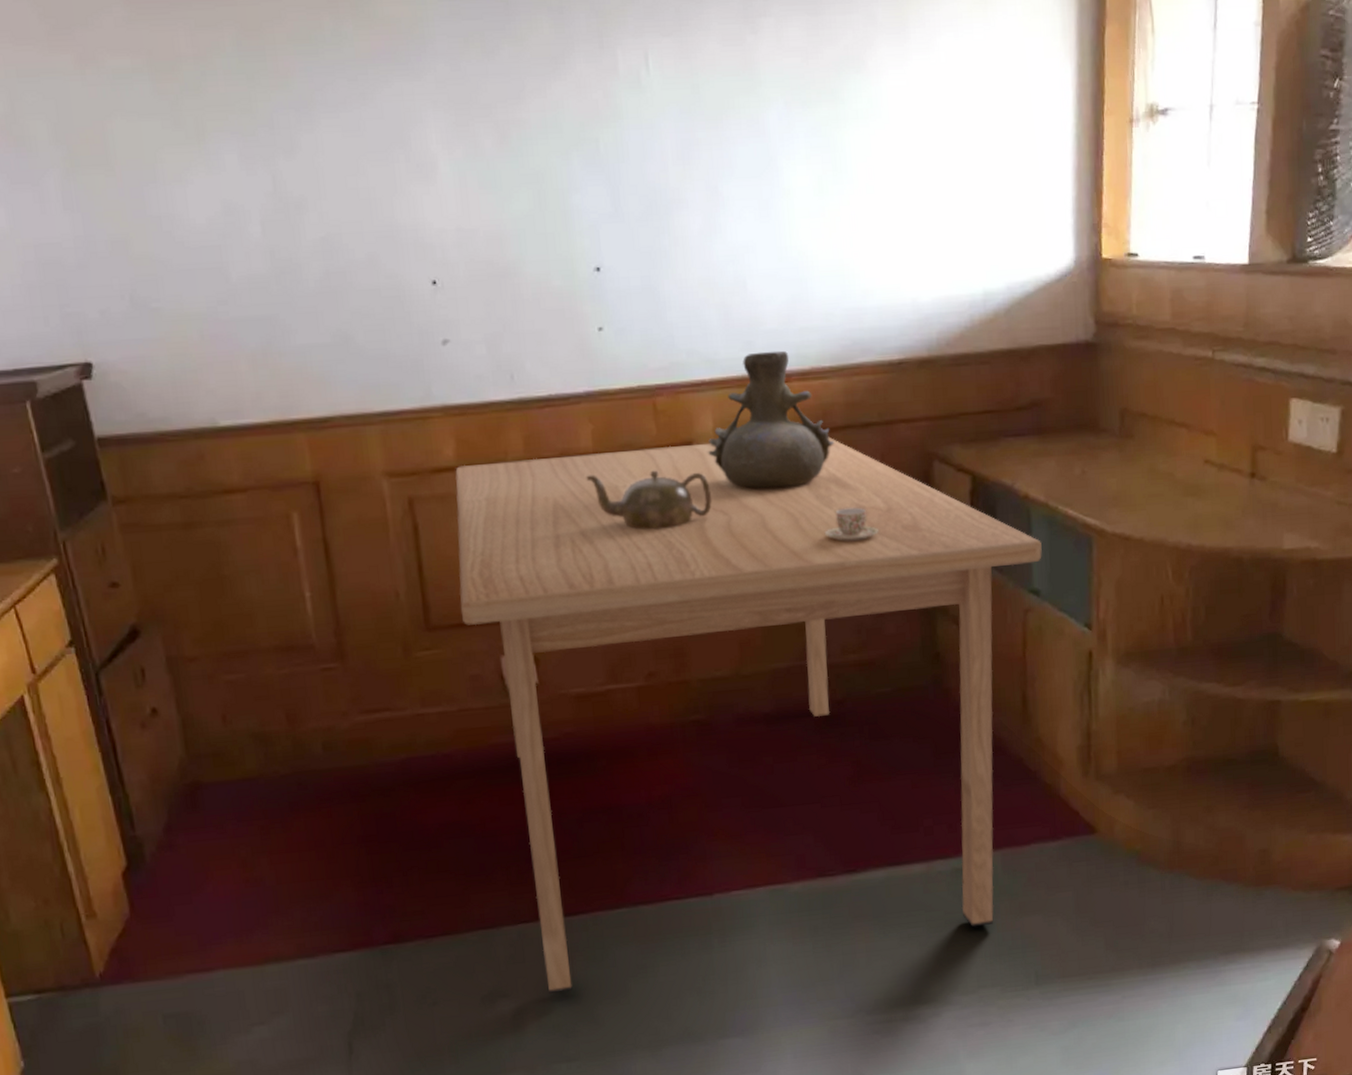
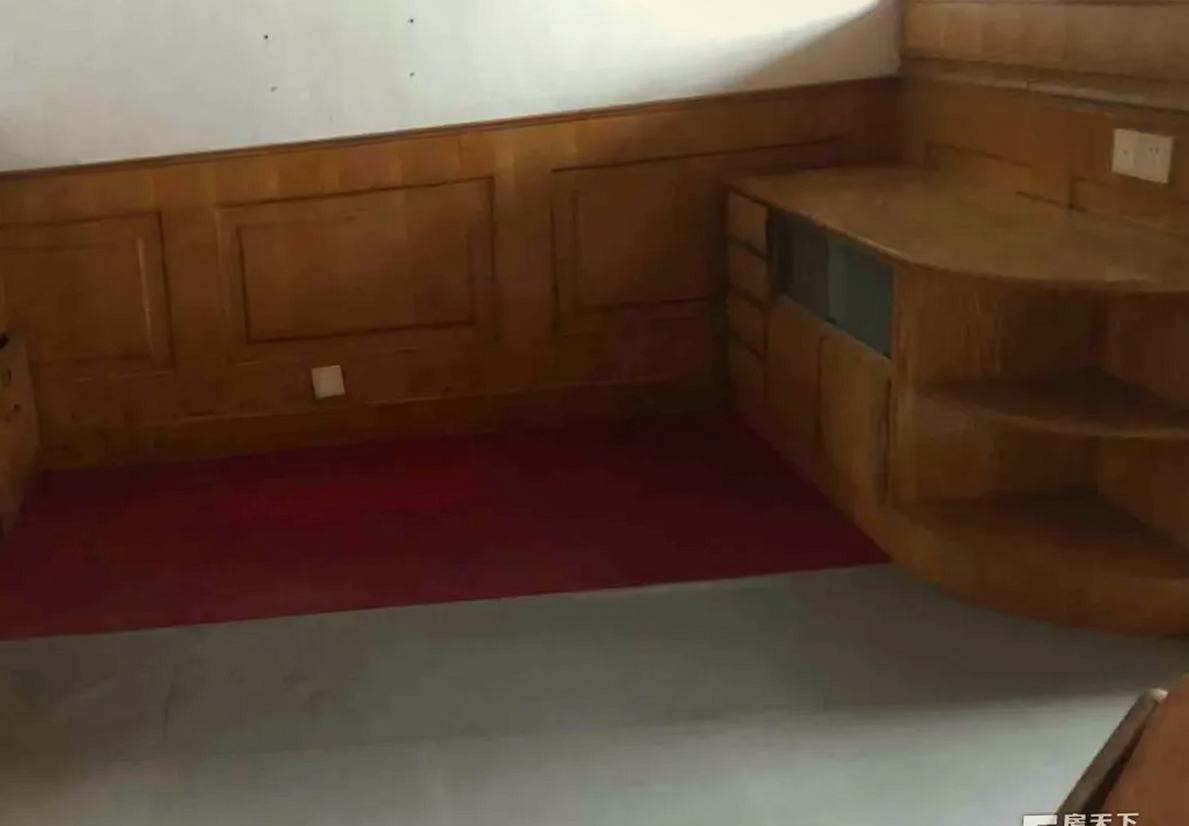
table: present [455,437,1042,994] -> none [277,170,840,680]
teapot: present [587,470,712,530] -> none [395,201,510,256]
vase: present [708,350,835,489] -> none [508,90,631,219]
teacup: present [825,507,878,542] -> none [619,237,672,269]

